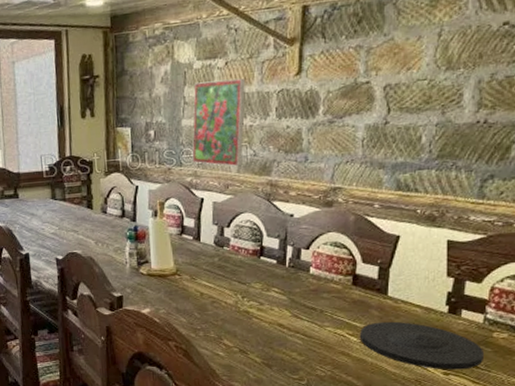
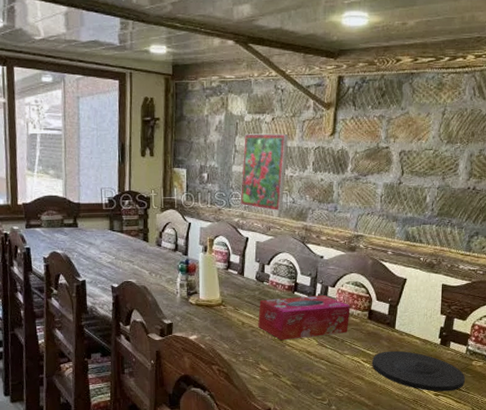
tissue box: none [219,259,330,313] -> present [258,295,351,341]

